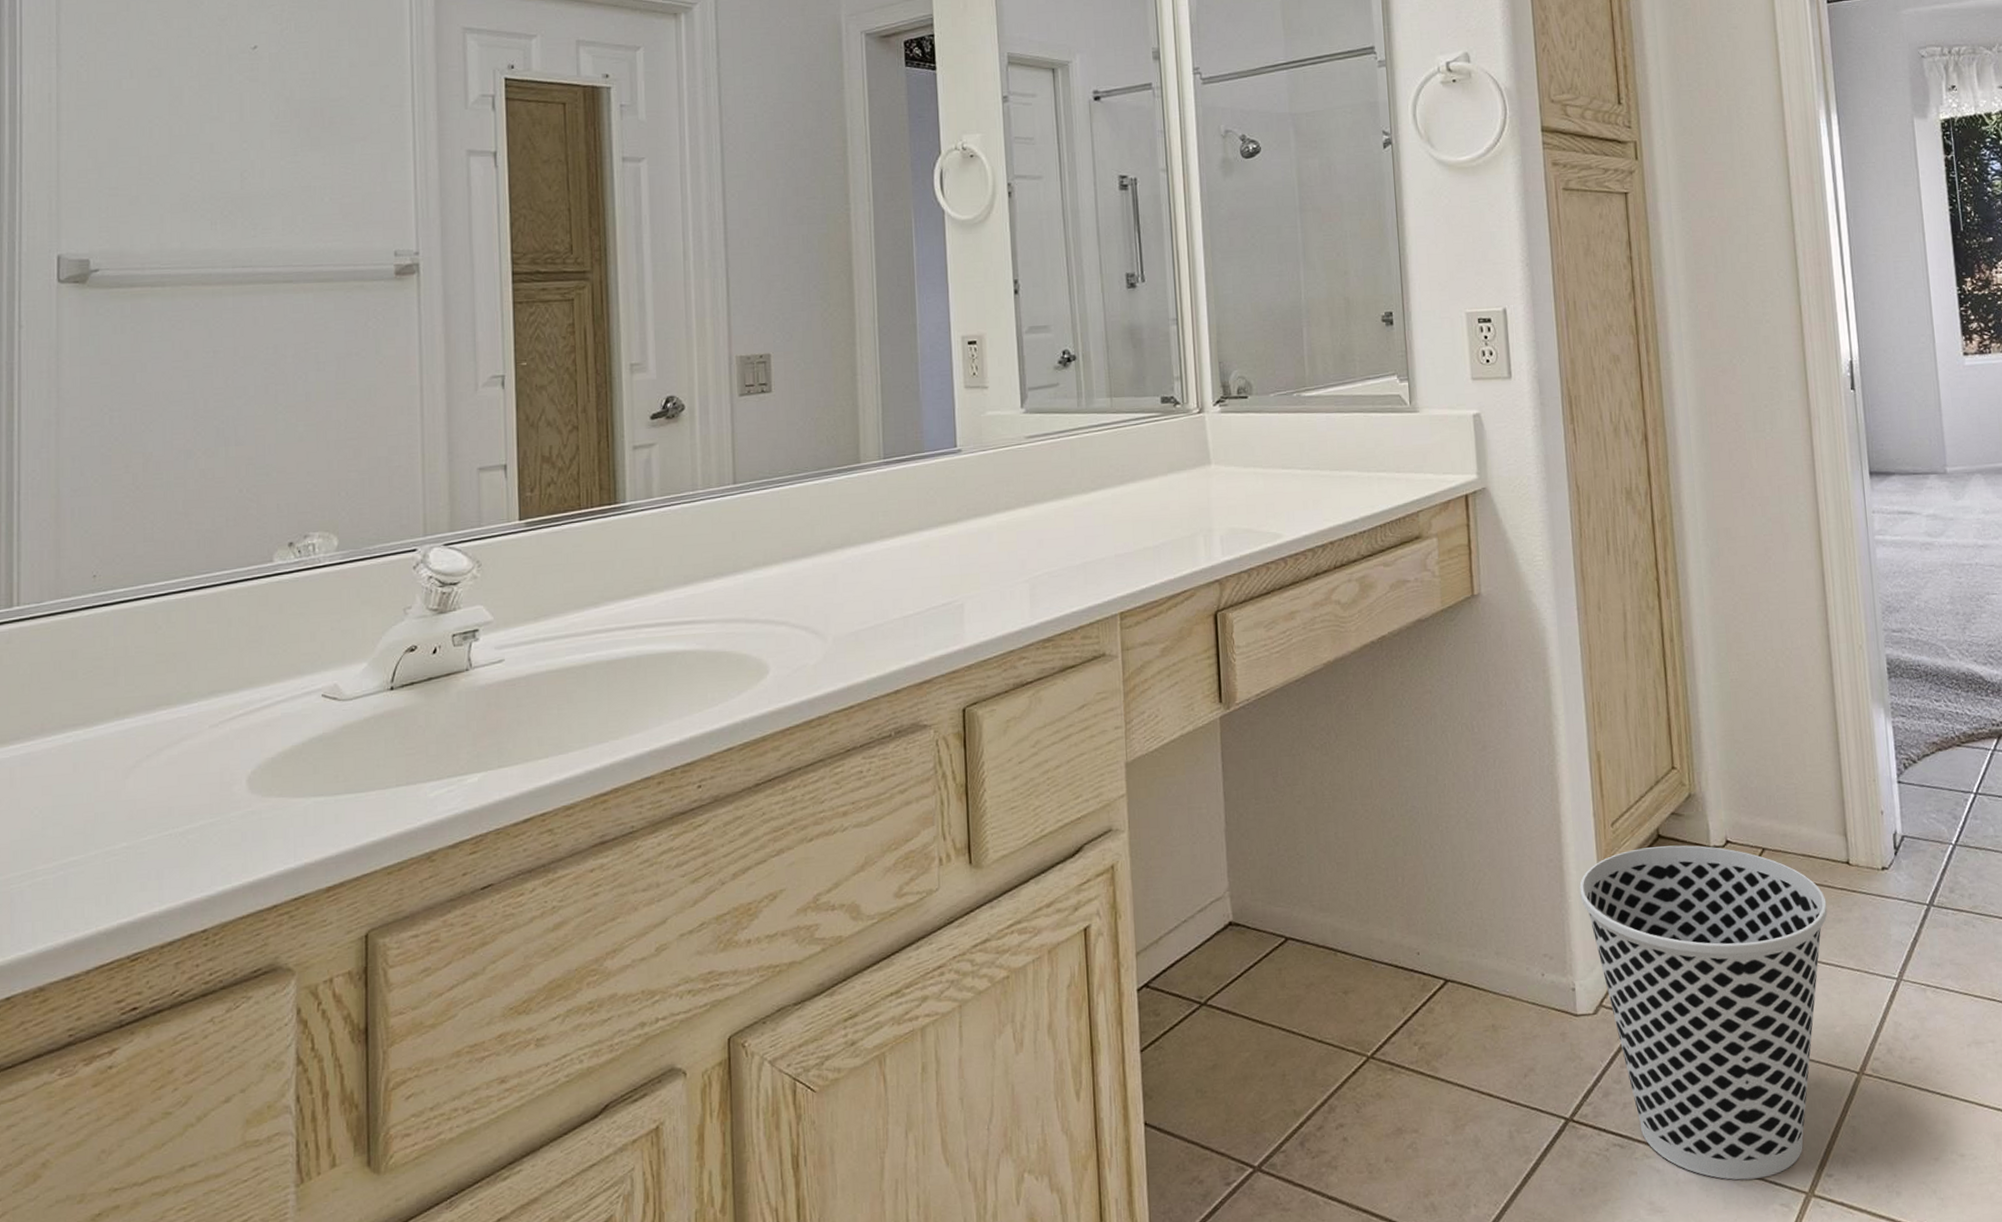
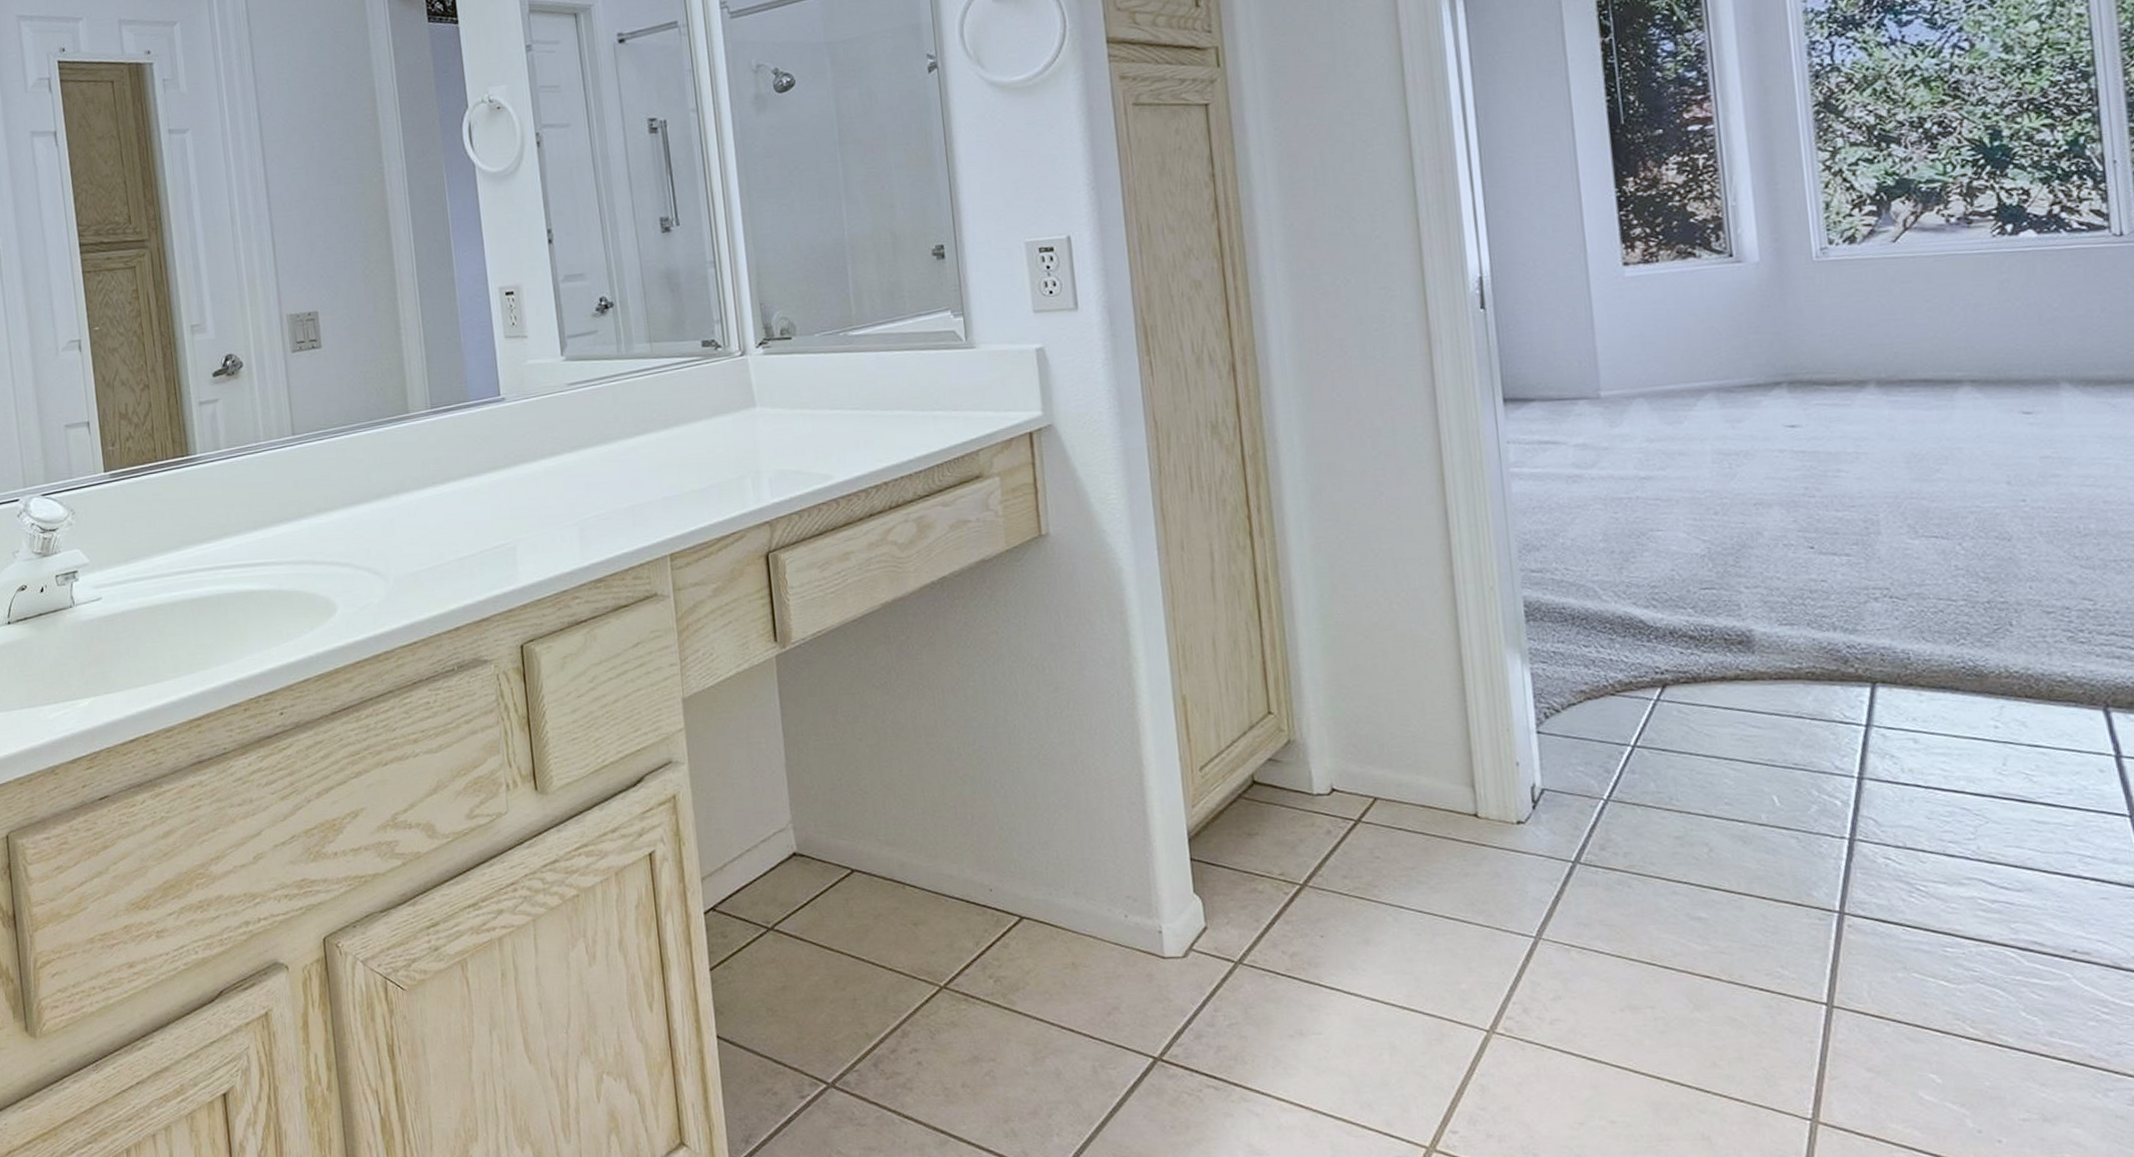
wastebasket: present [1579,845,1828,1180] -> none [1165,792,1452,1130]

